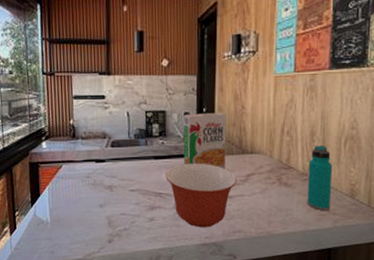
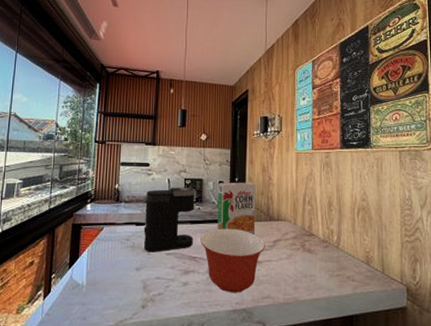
coffee maker: none [104,120,159,189] -> present [144,187,196,252]
water bottle: present [307,145,333,211] -> none [328,214,350,277]

